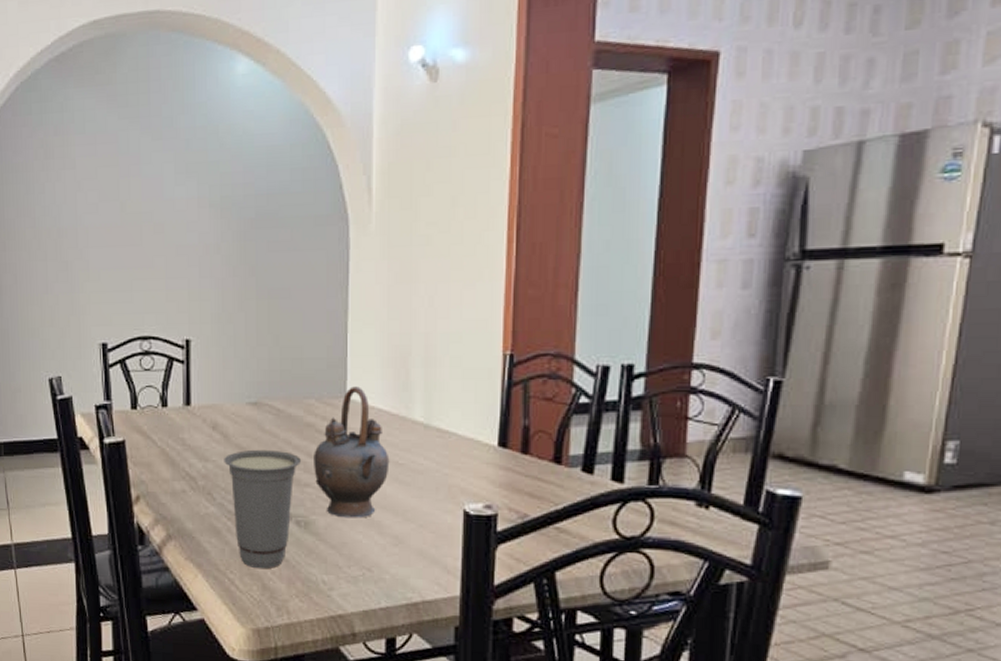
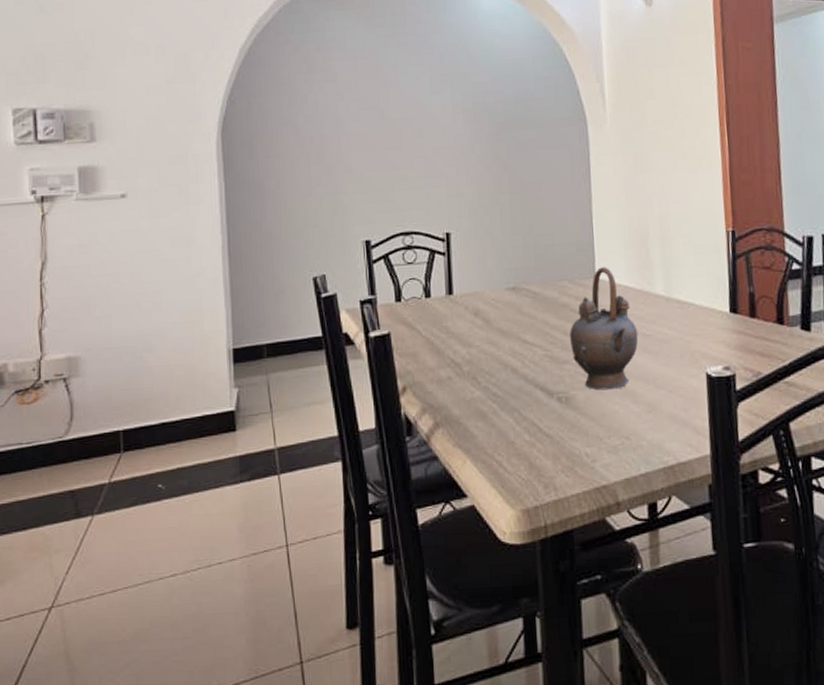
cup: present [224,449,301,569] -> none [487,331,558,448]

